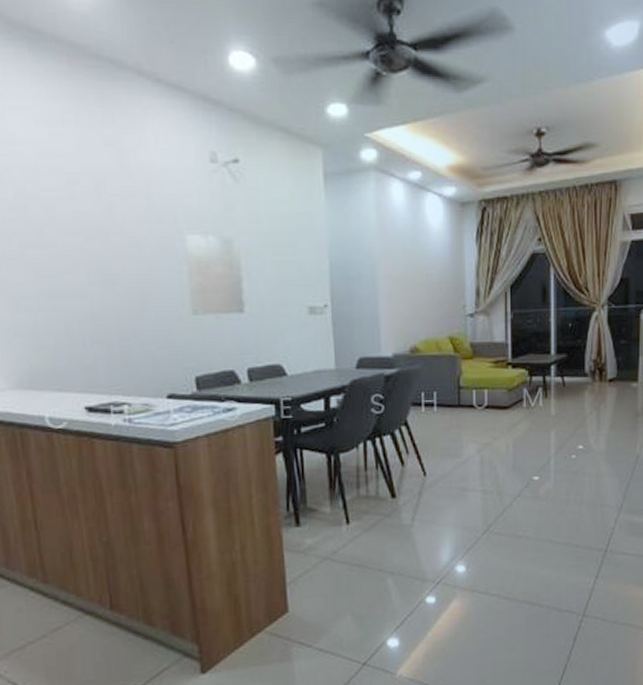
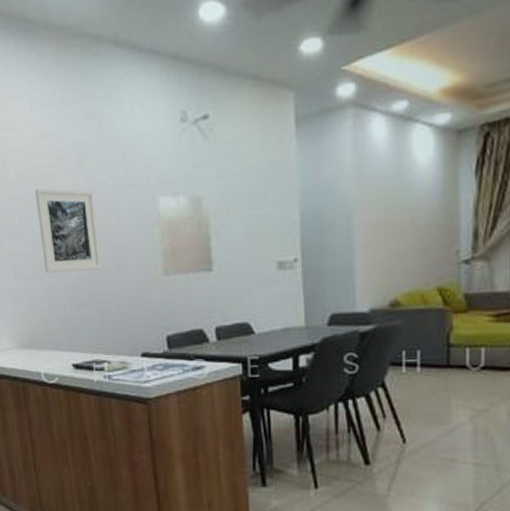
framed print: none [39,213,122,306] -> present [34,188,102,273]

